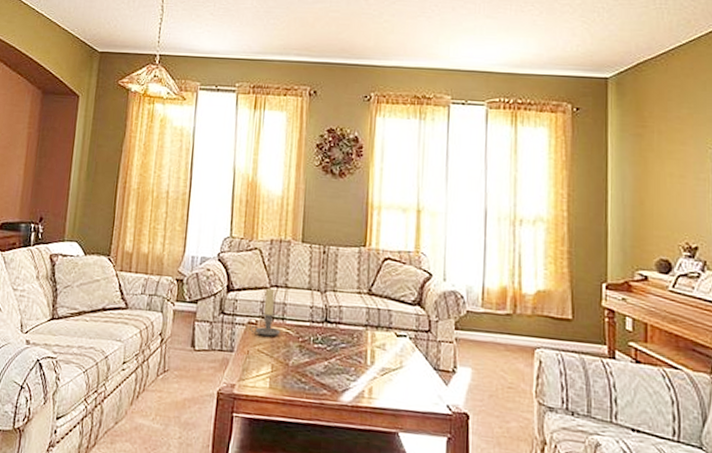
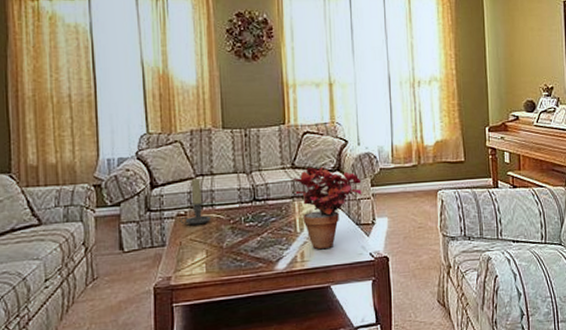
potted plant: none [367,297,444,390] -> present [292,166,362,249]

